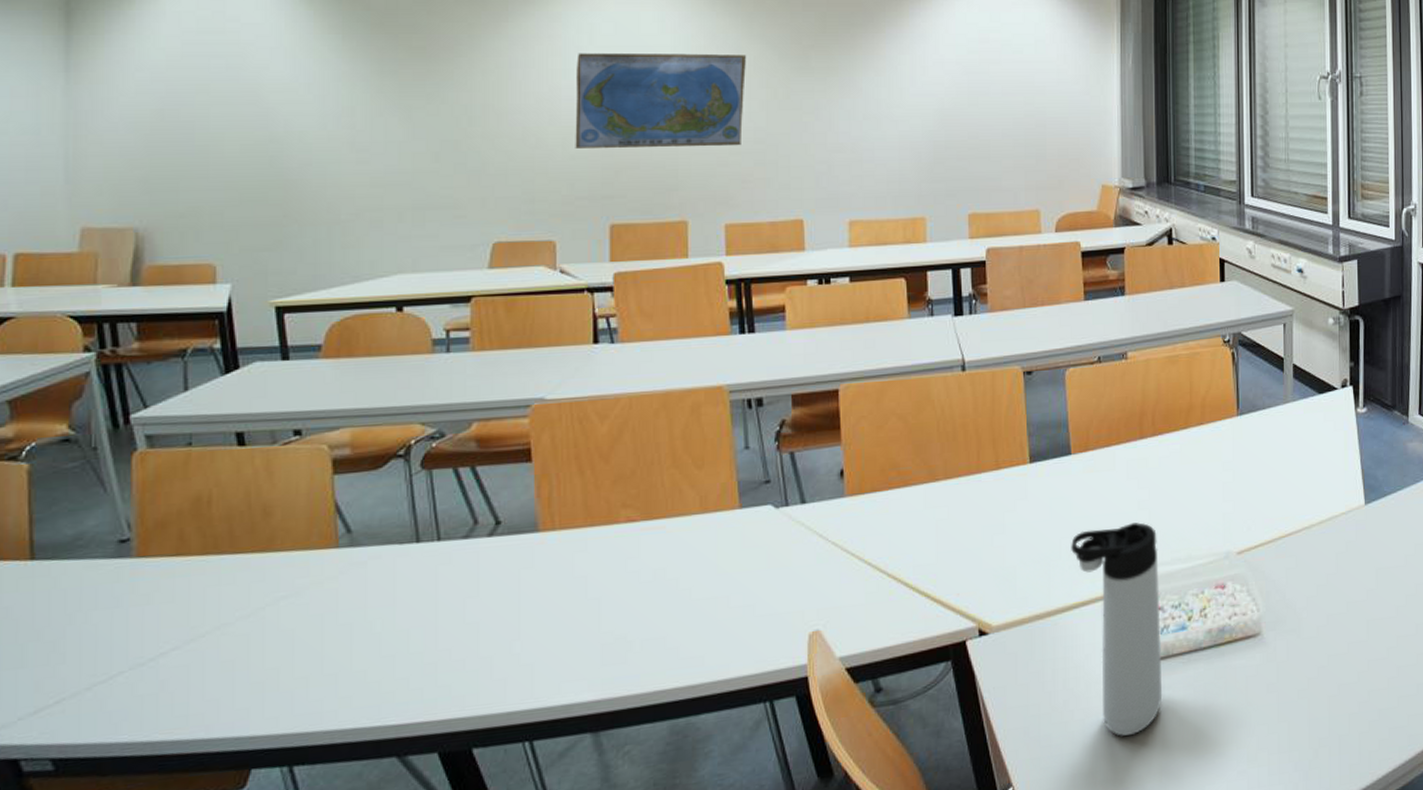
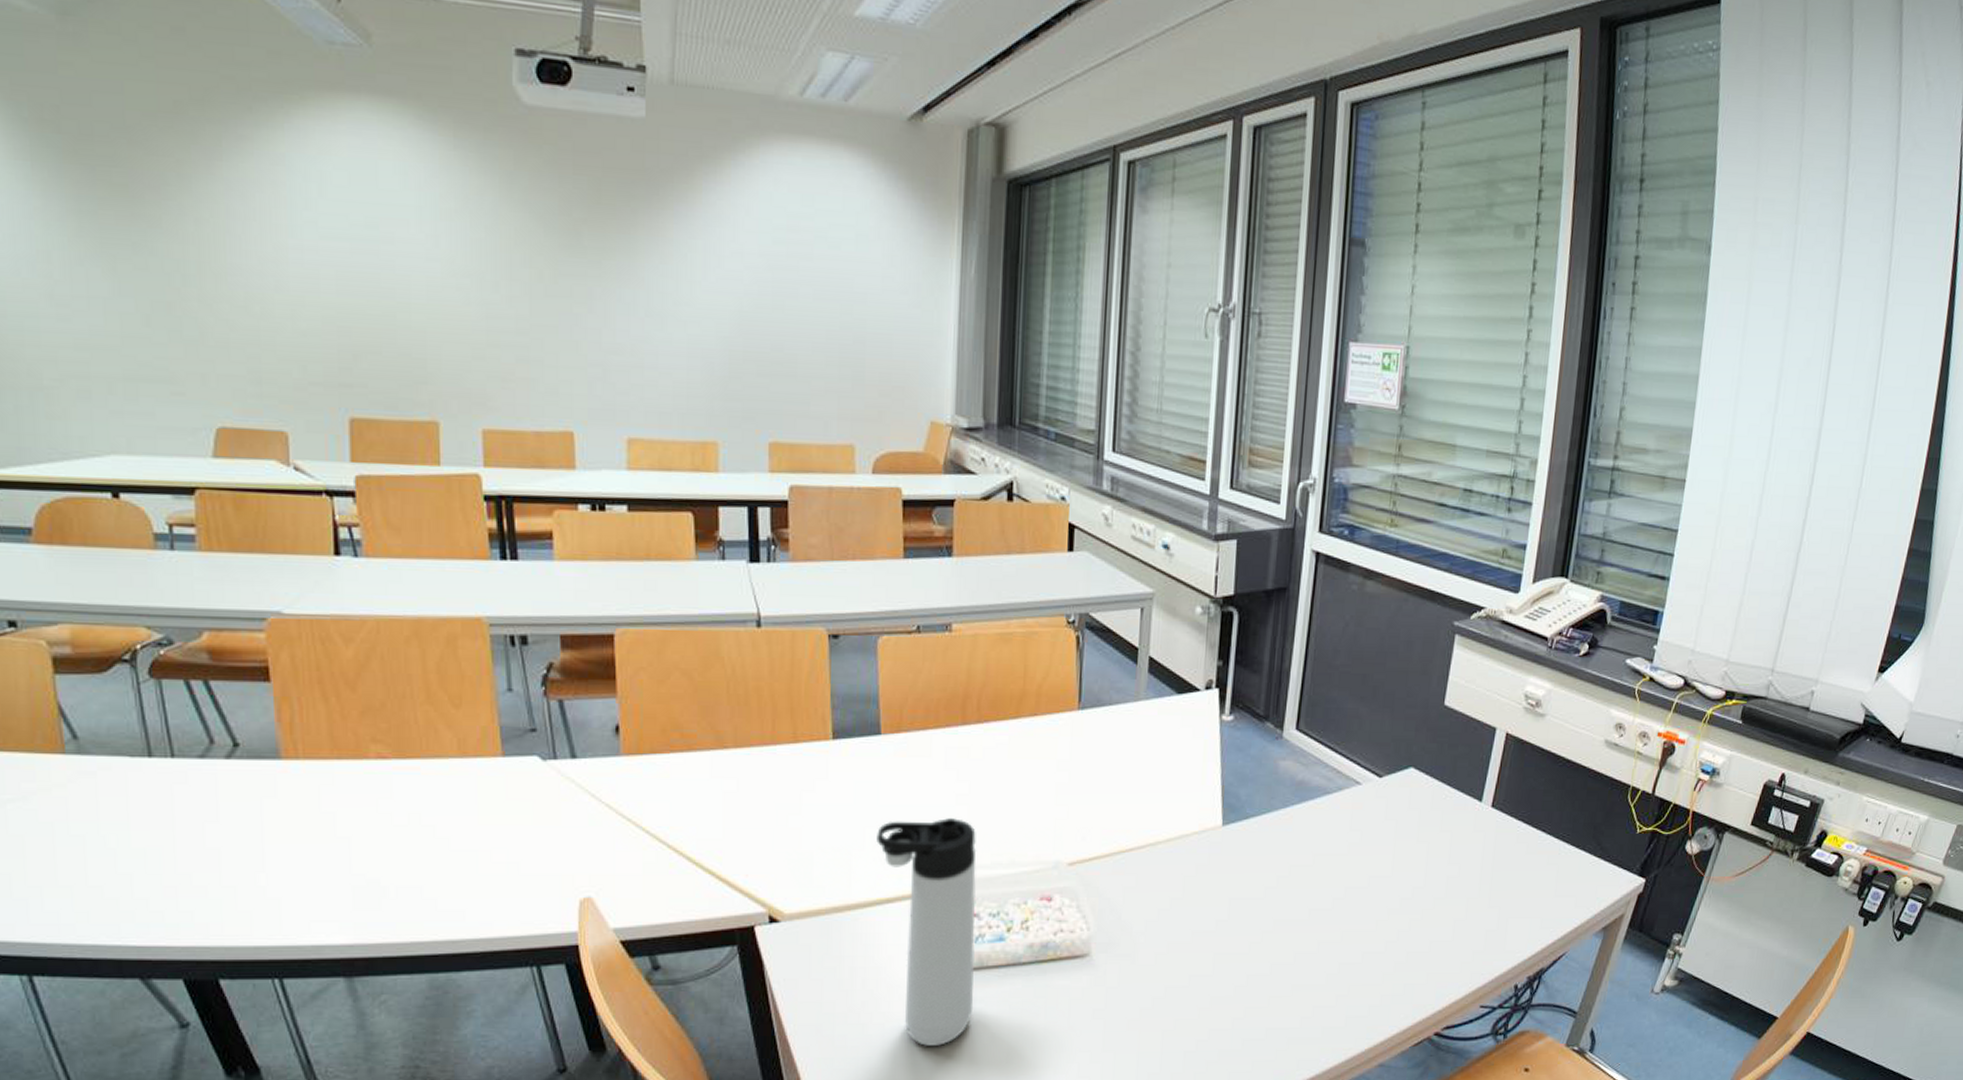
world map: present [575,52,746,148] -> none [304,206,505,337]

